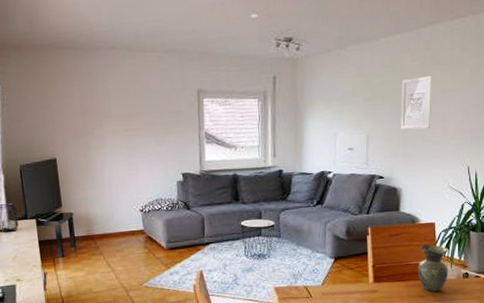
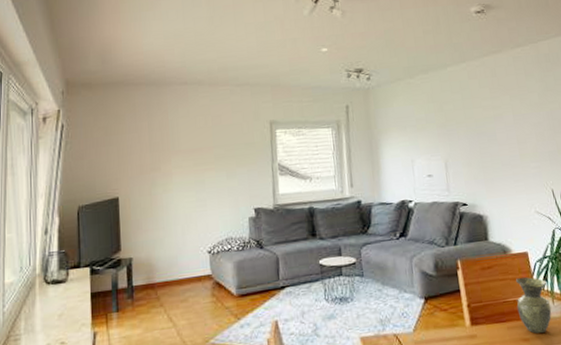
wall art: present [401,75,432,129] -> none [473,100,508,154]

